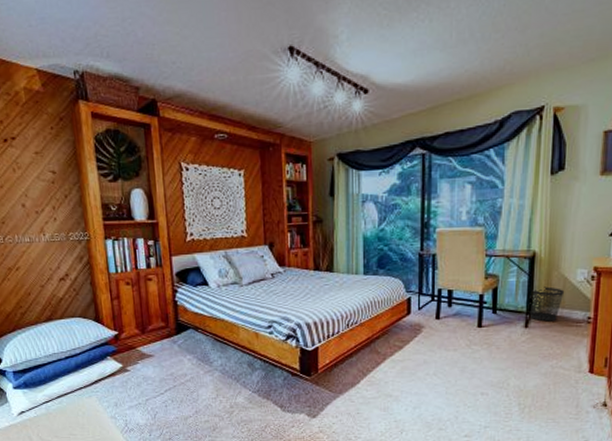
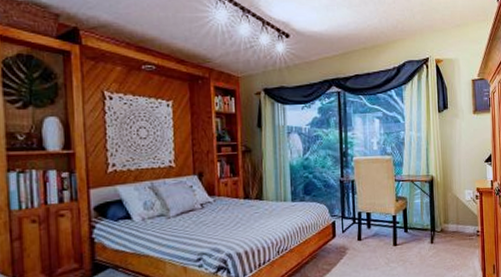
wastebasket: present [528,286,565,322] -> none [432,206,458,237]

